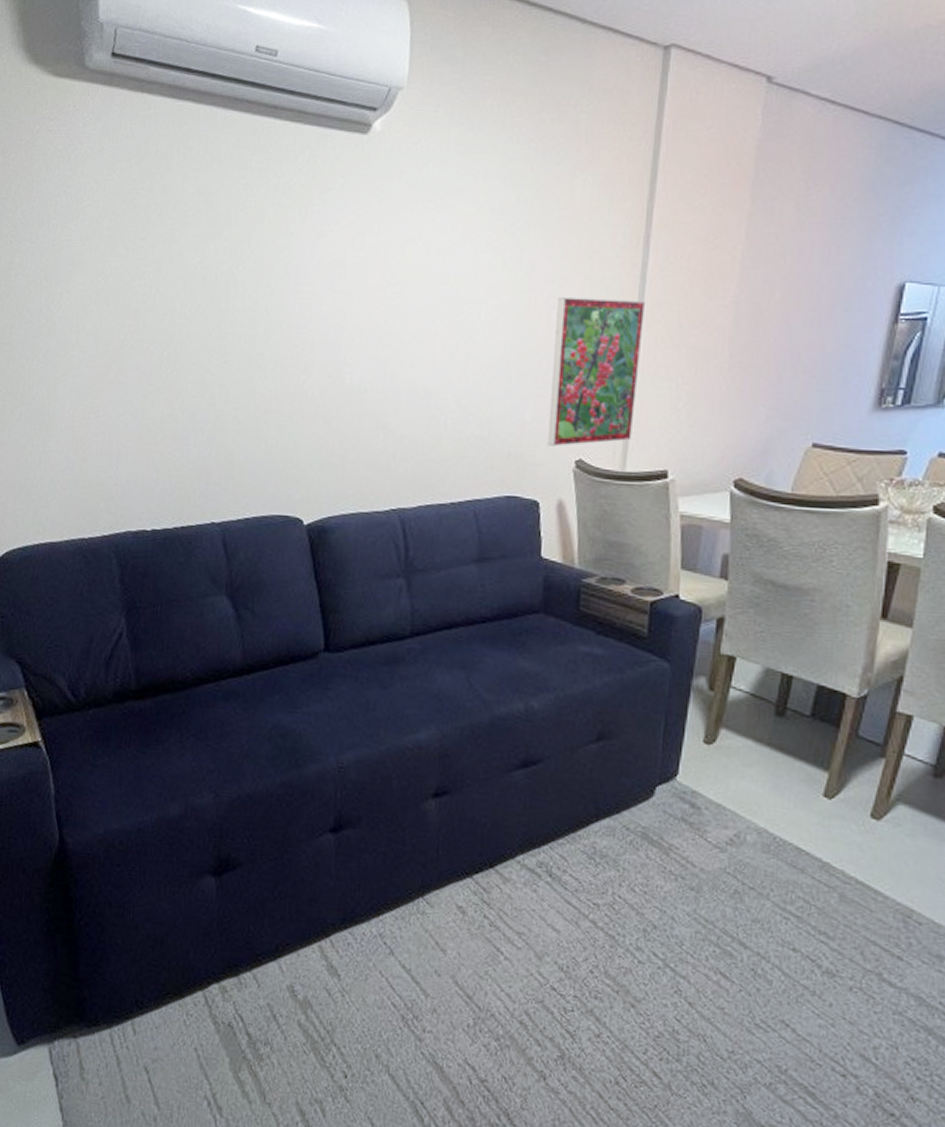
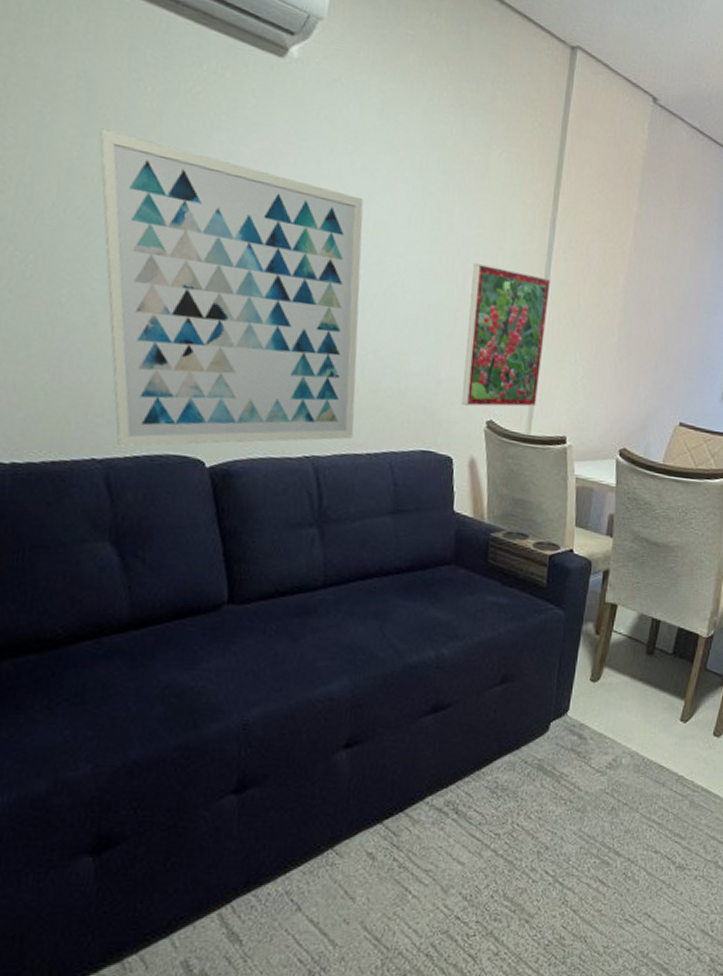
wall art: none [215,233,444,511] -> present [99,128,364,448]

